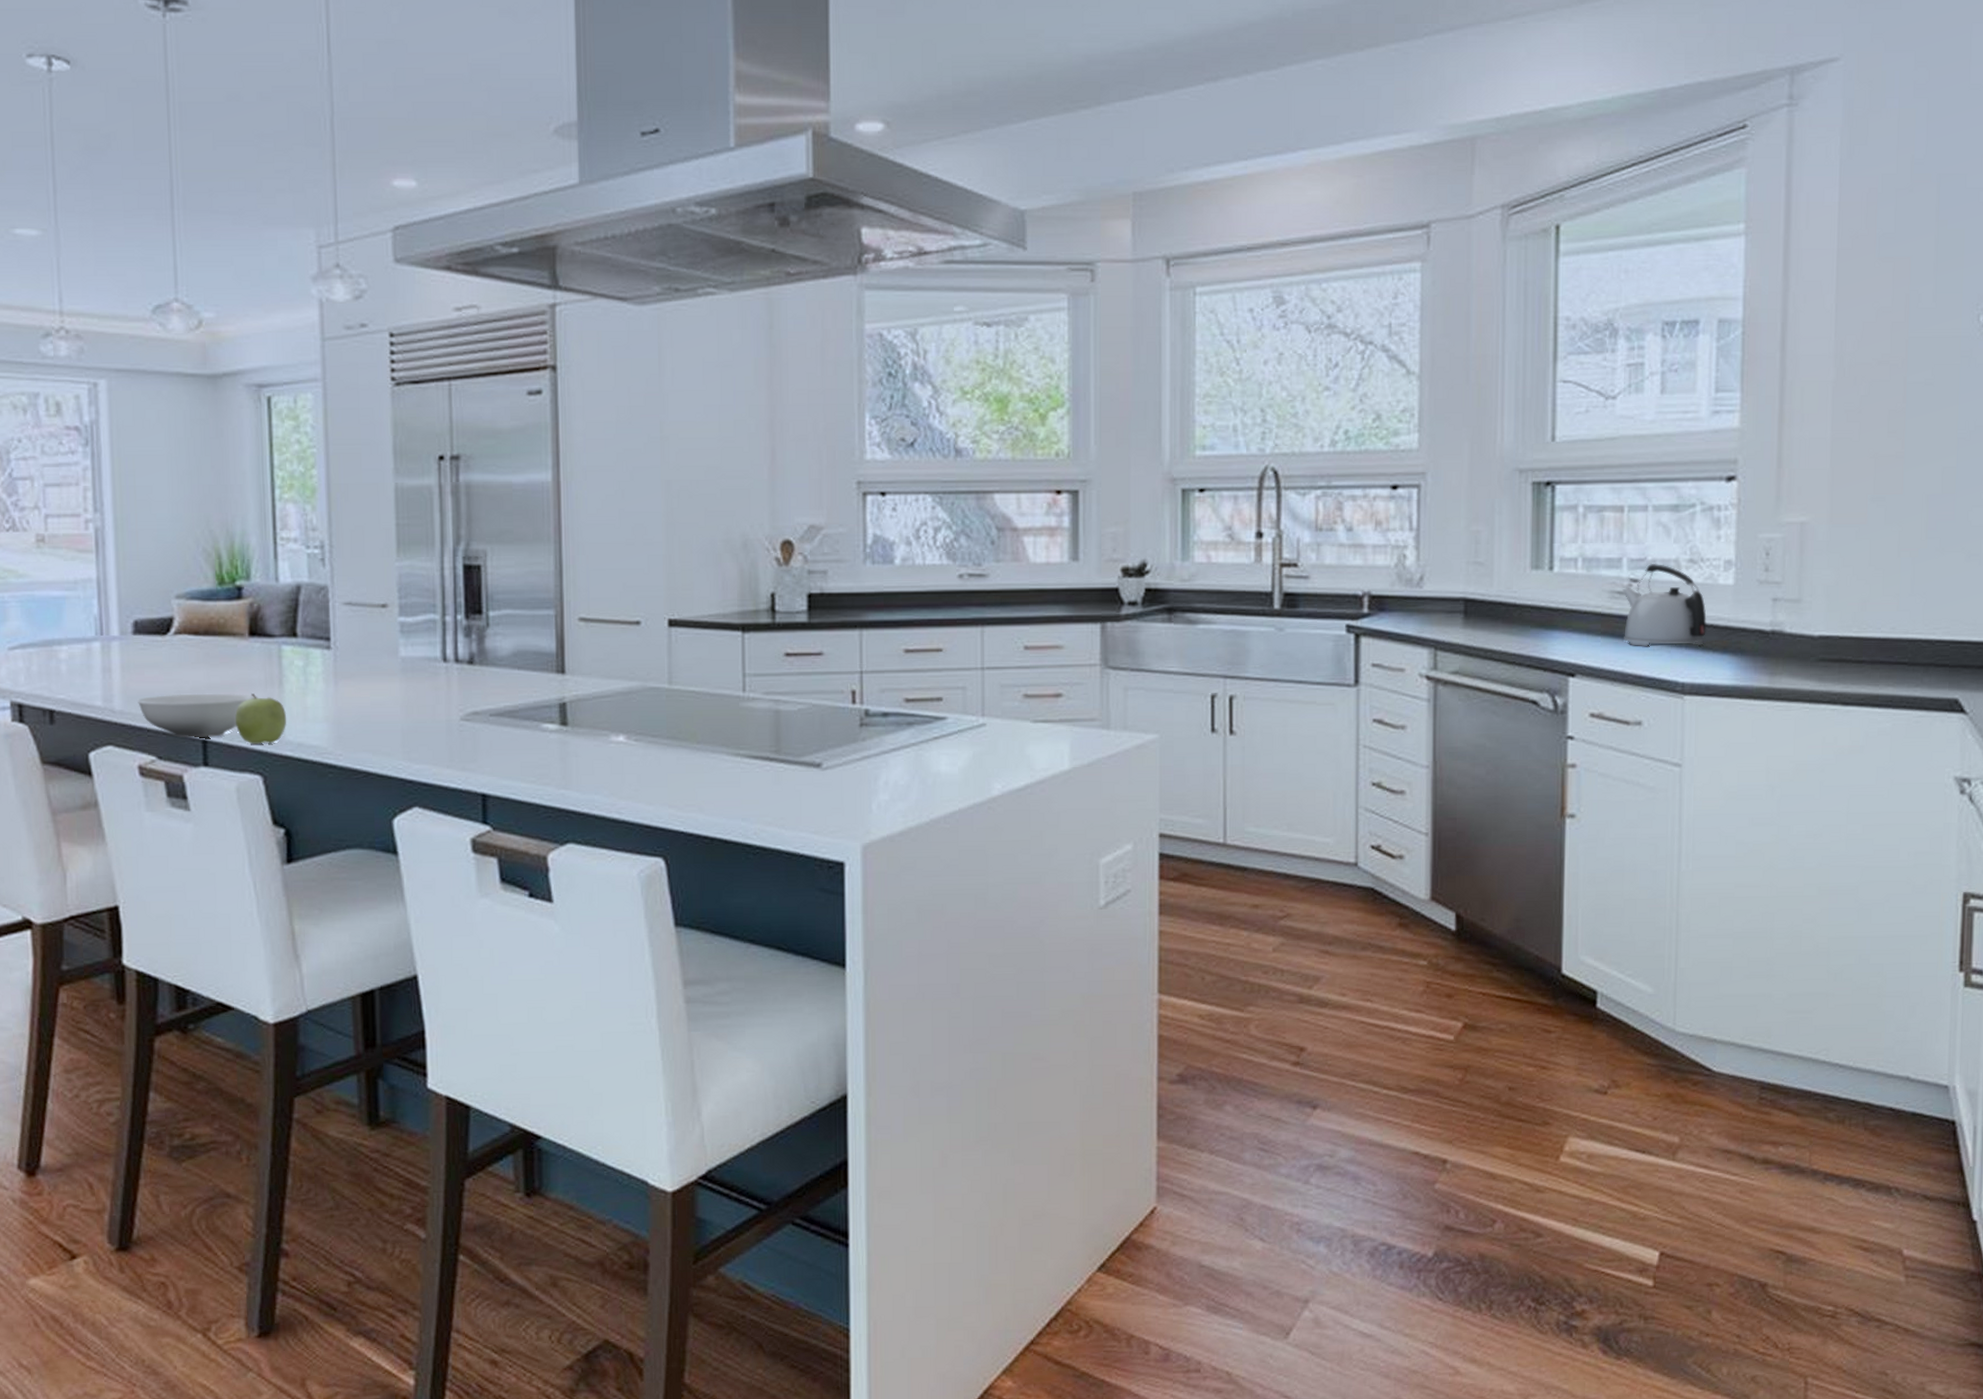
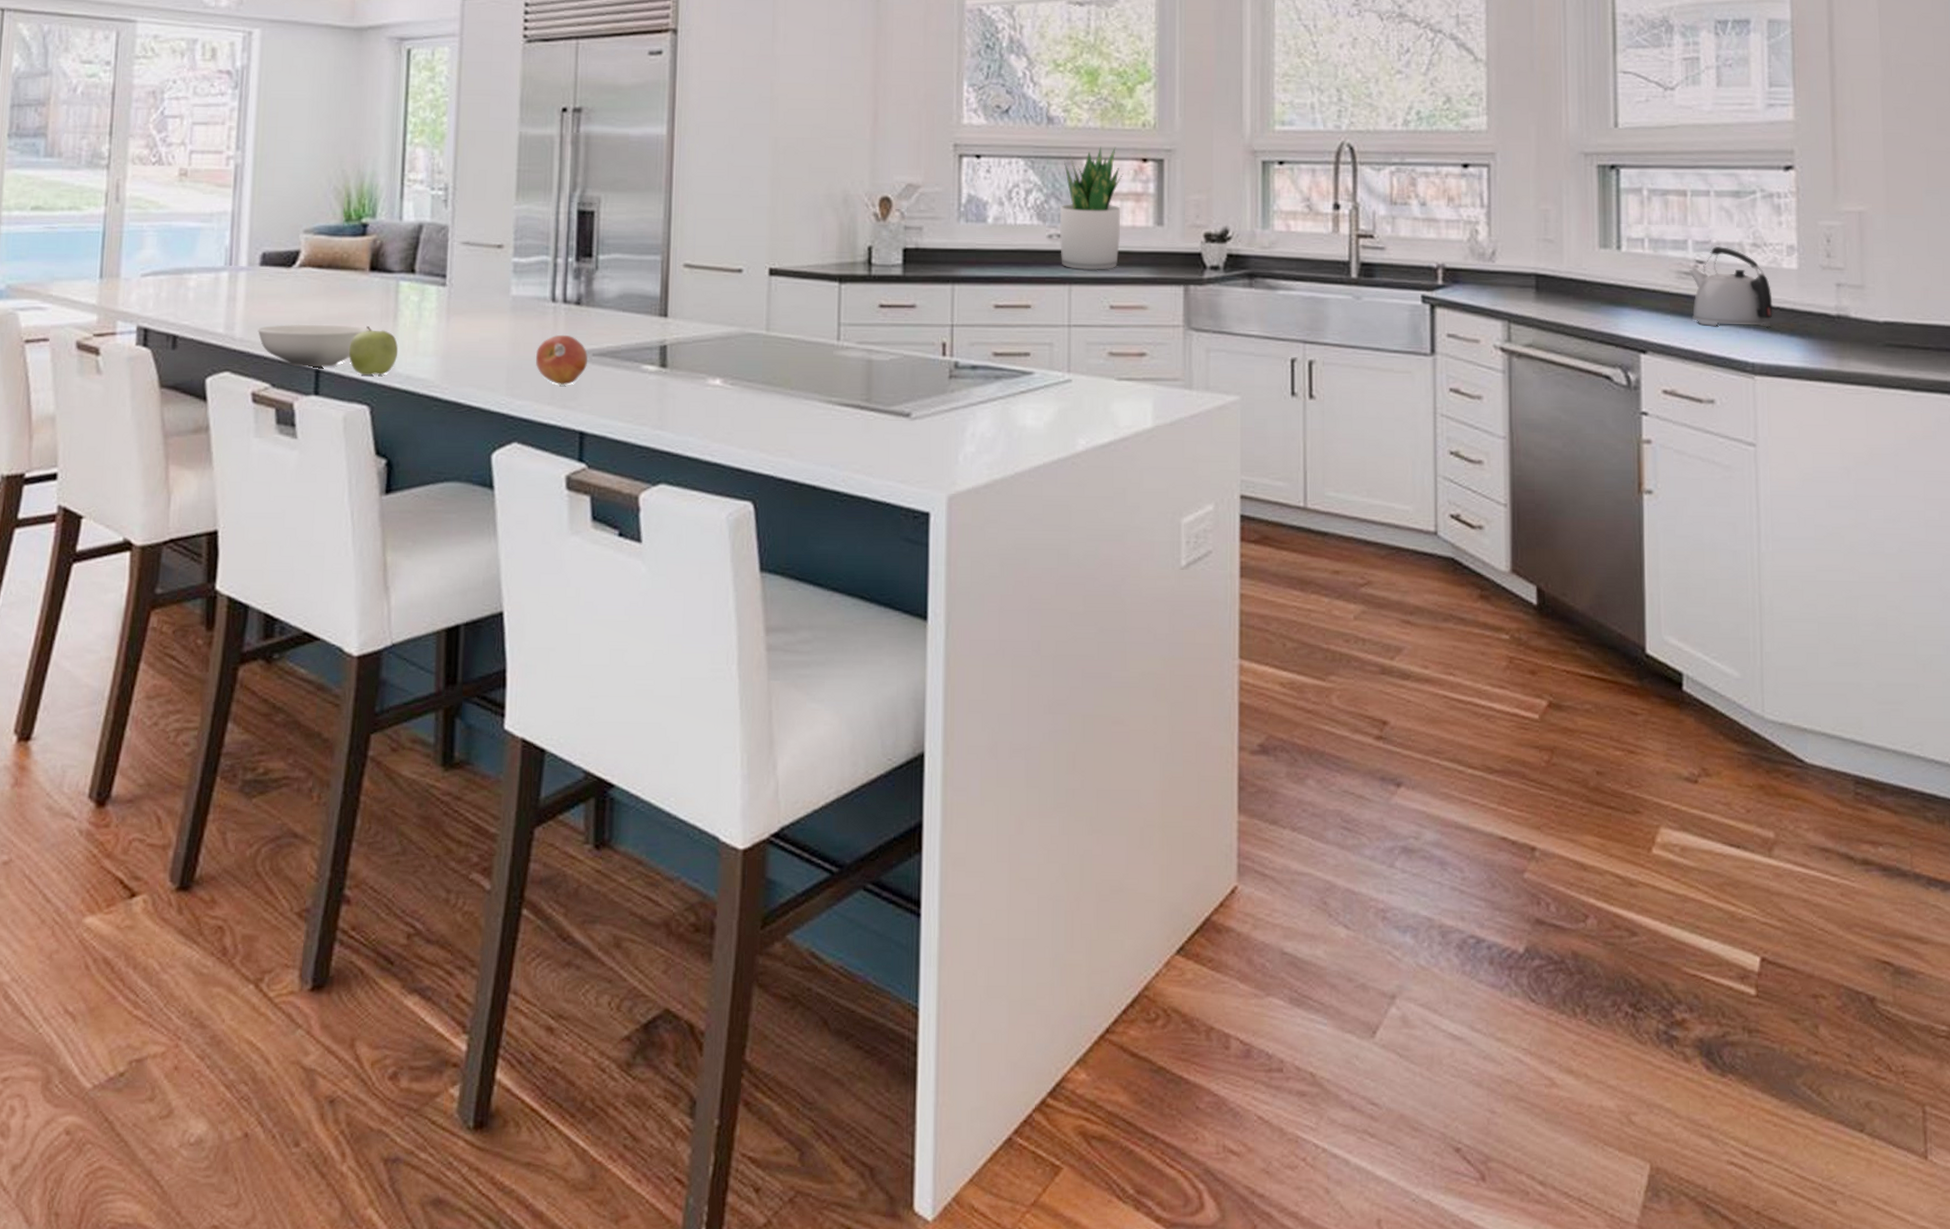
fruit: none [430,695,485,747] -> present [535,334,588,385]
planter: none [970,479,1037,611] -> present [1059,146,1124,271]

